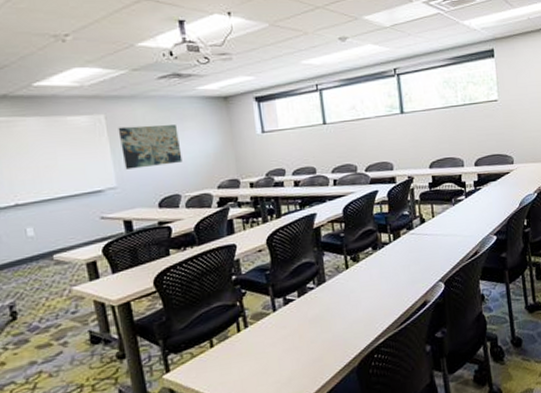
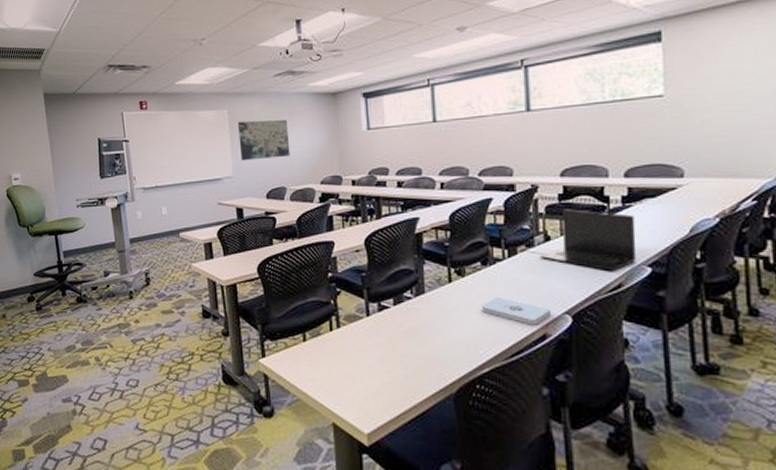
notepad: none [374,275,430,296] -> present [481,296,552,325]
laptop: none [417,195,486,243] -> present [539,209,637,271]

